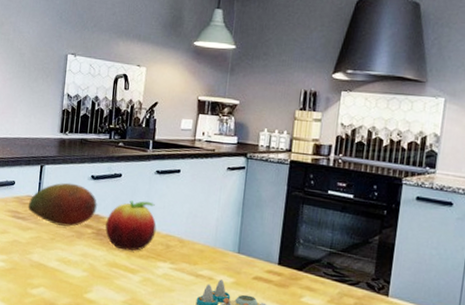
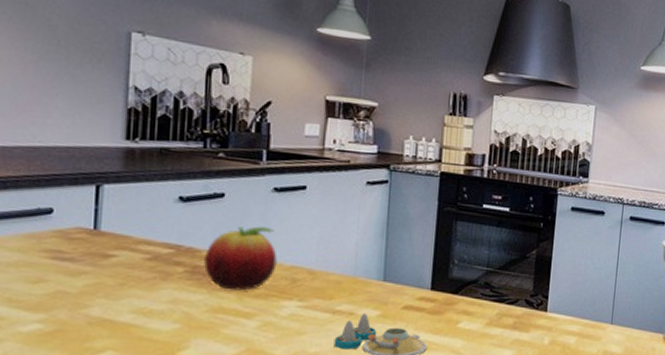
fruit: present [28,182,97,227] -> none [78,207,190,266]

